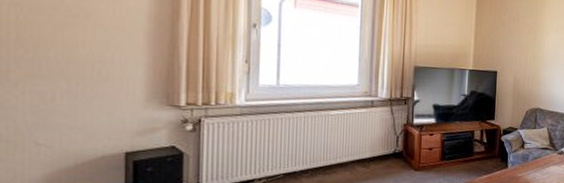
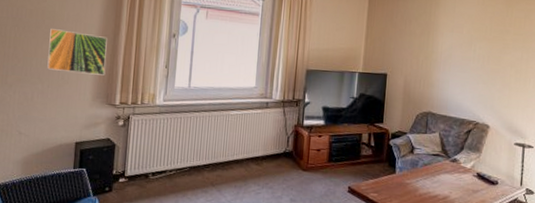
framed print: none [73,11,163,71] -> present [47,29,107,76]

